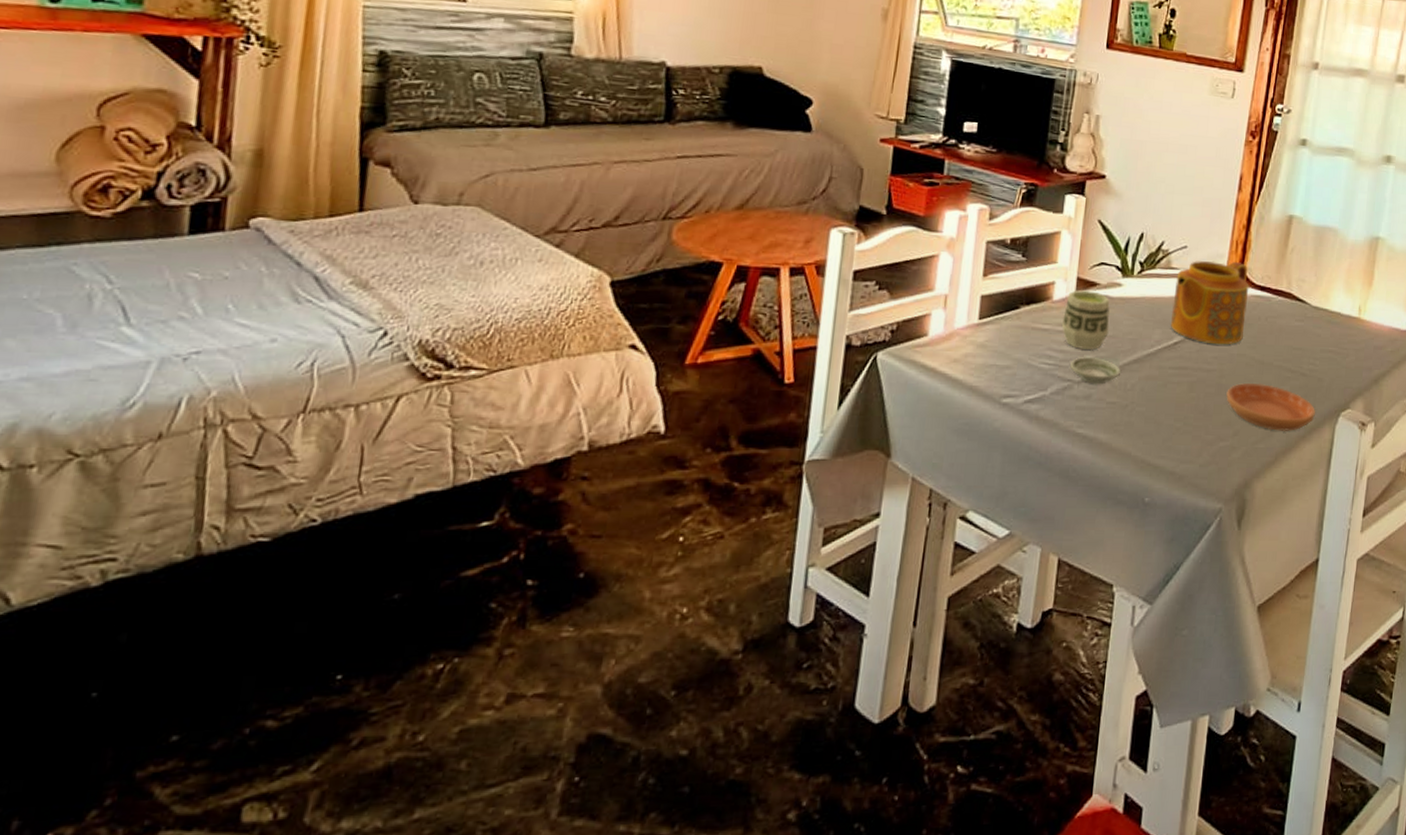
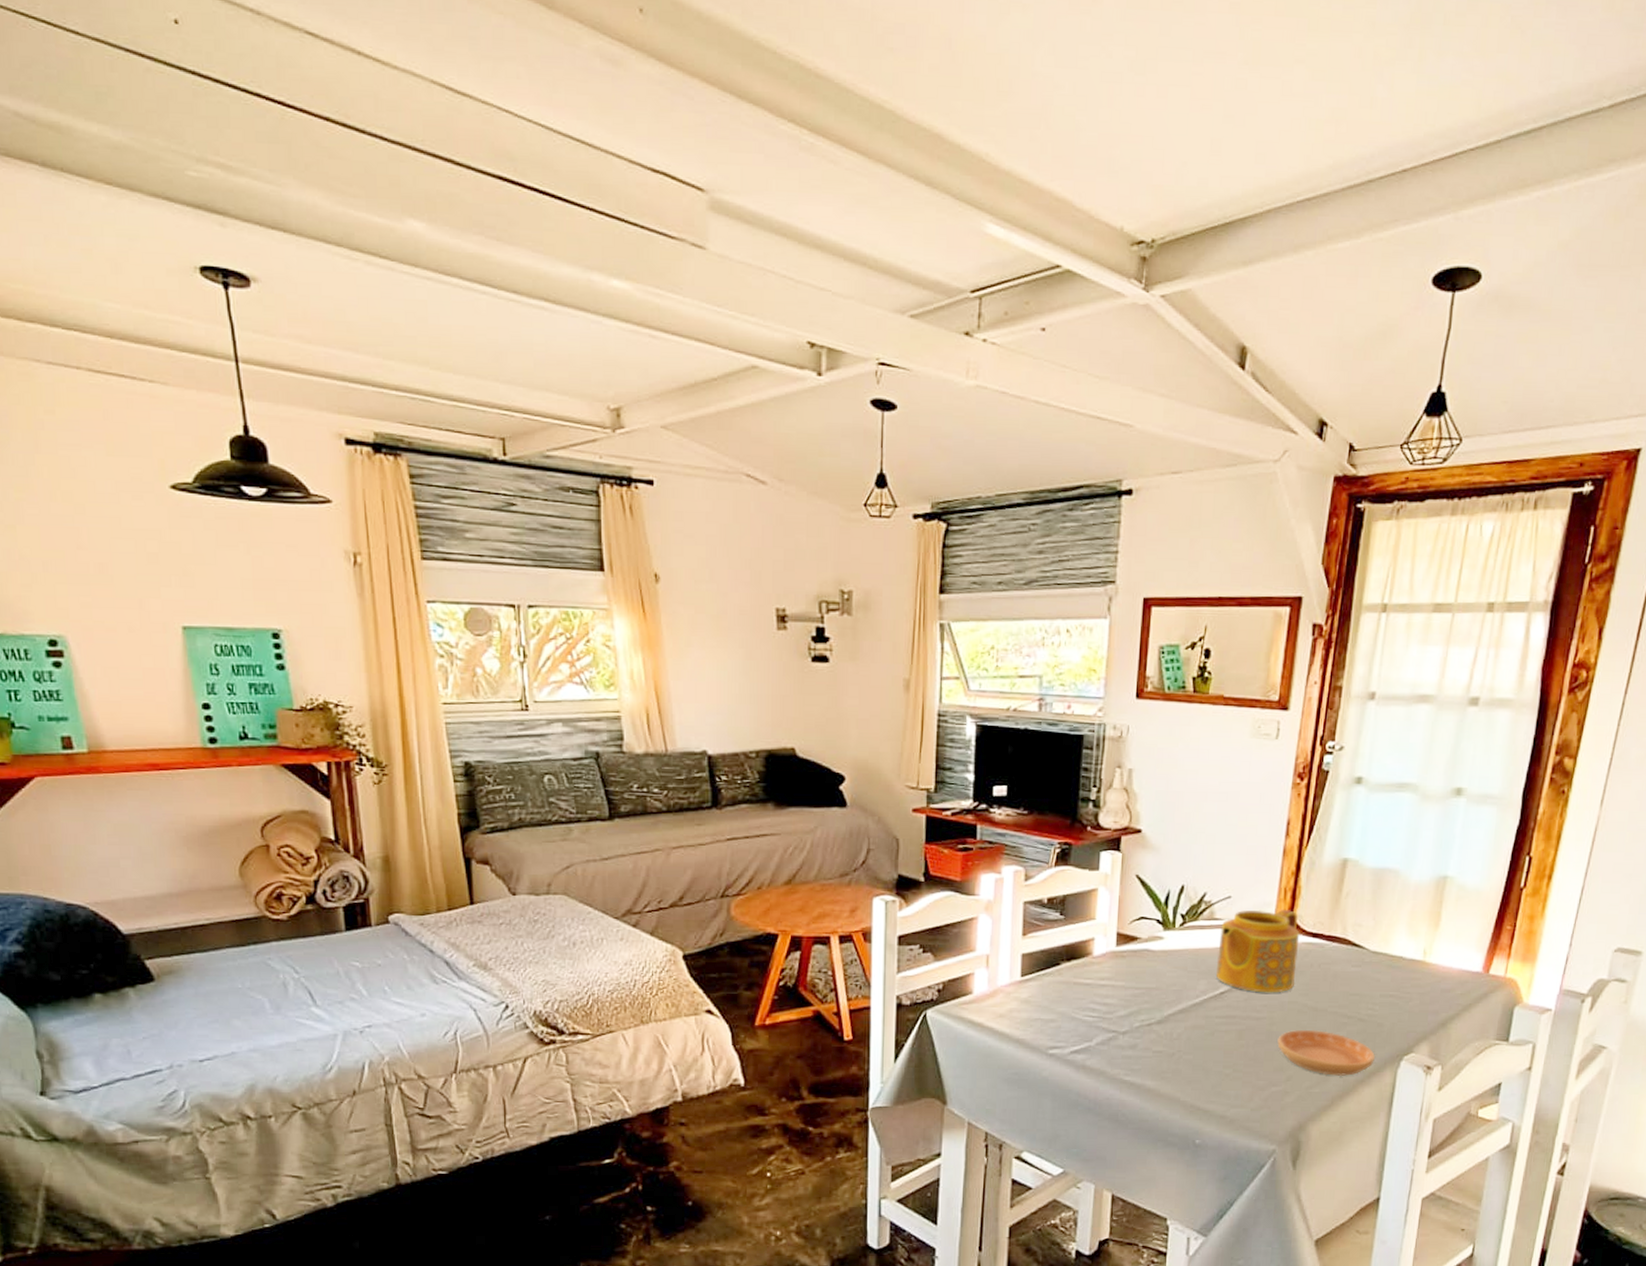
cup: present [1061,290,1110,351] -> none [1103,945,1152,1003]
saucer: present [1070,356,1120,385] -> none [1114,1008,1165,1035]

